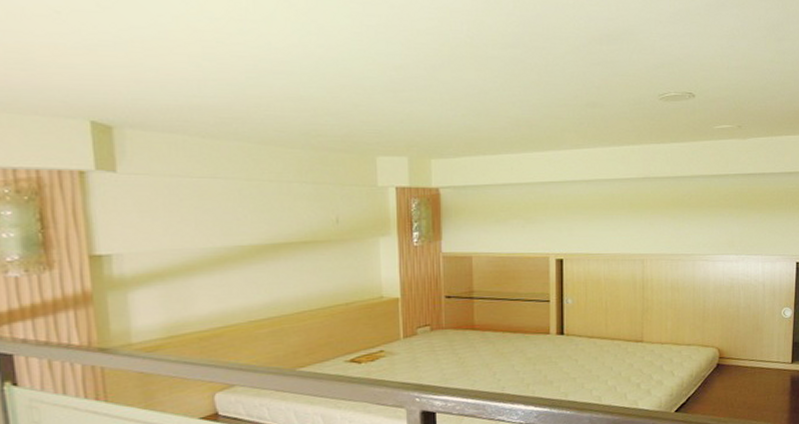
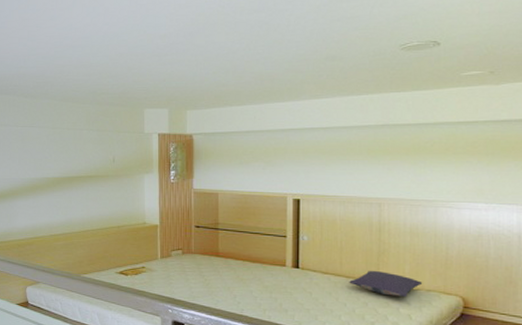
pillow: none [615,329,684,355] -> present [349,270,423,297]

